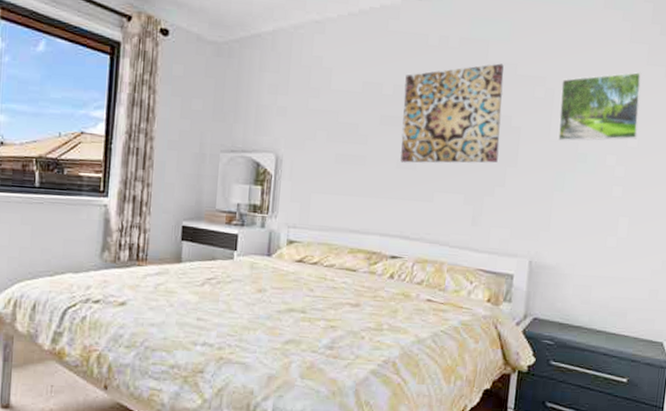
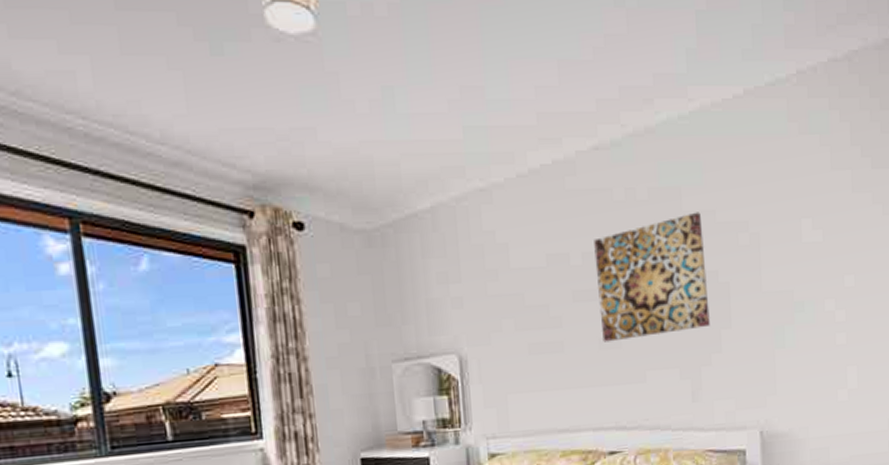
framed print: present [558,72,642,141] -> none [765,202,853,291]

